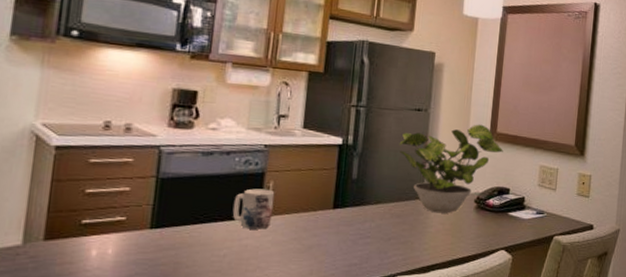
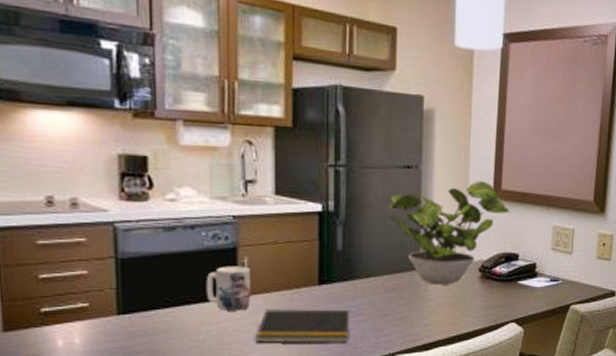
notepad: none [272,229,359,263] -> present [256,309,350,344]

